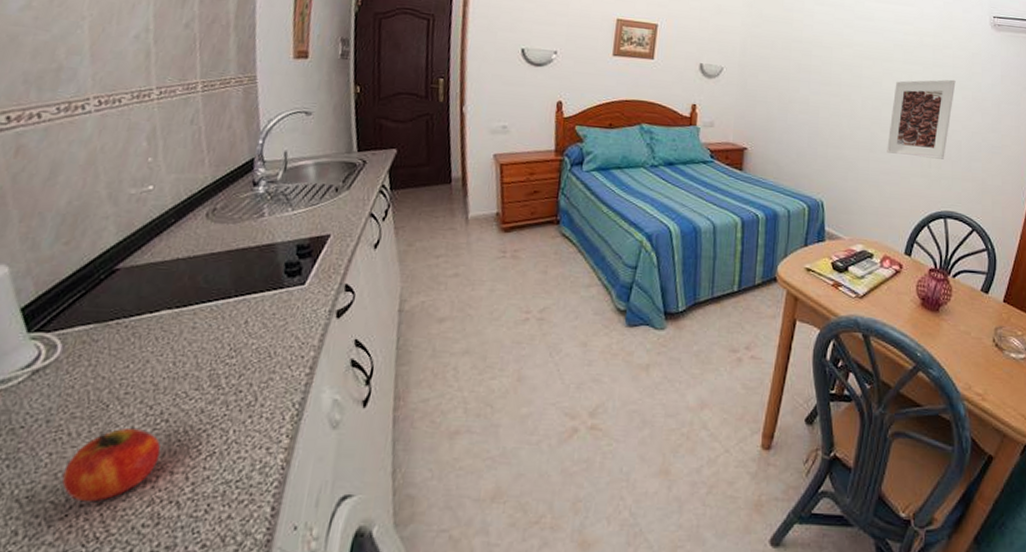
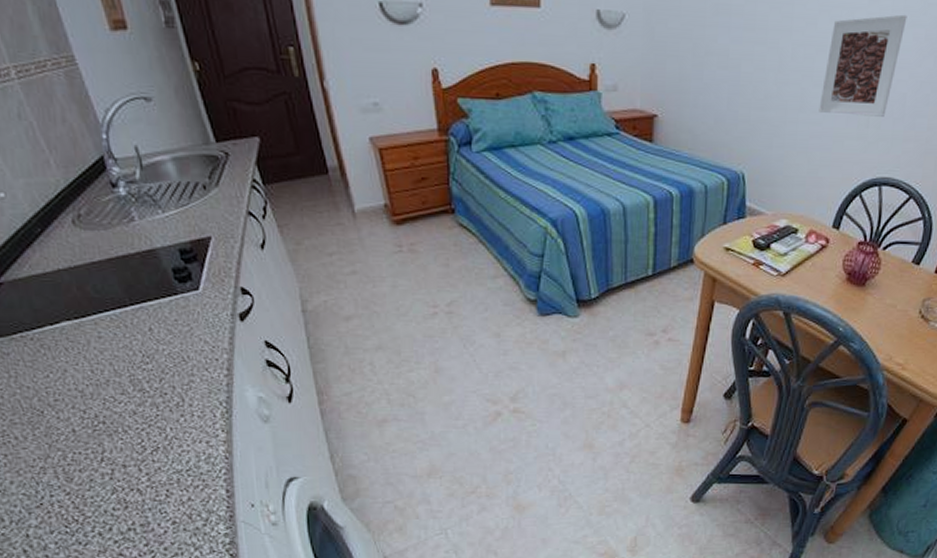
fruit: present [61,429,161,503] -> none [24,431,109,493]

